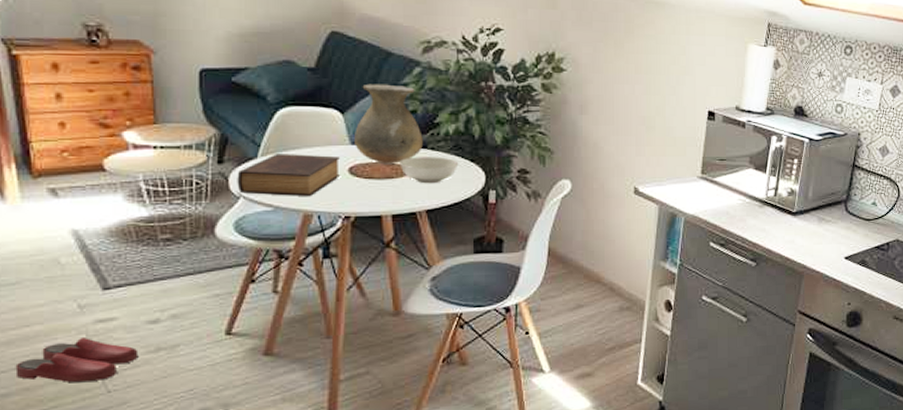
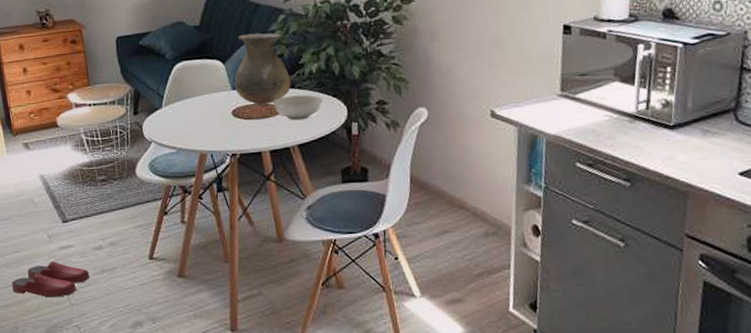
book: present [237,154,340,196] -> none [148,101,225,139]

